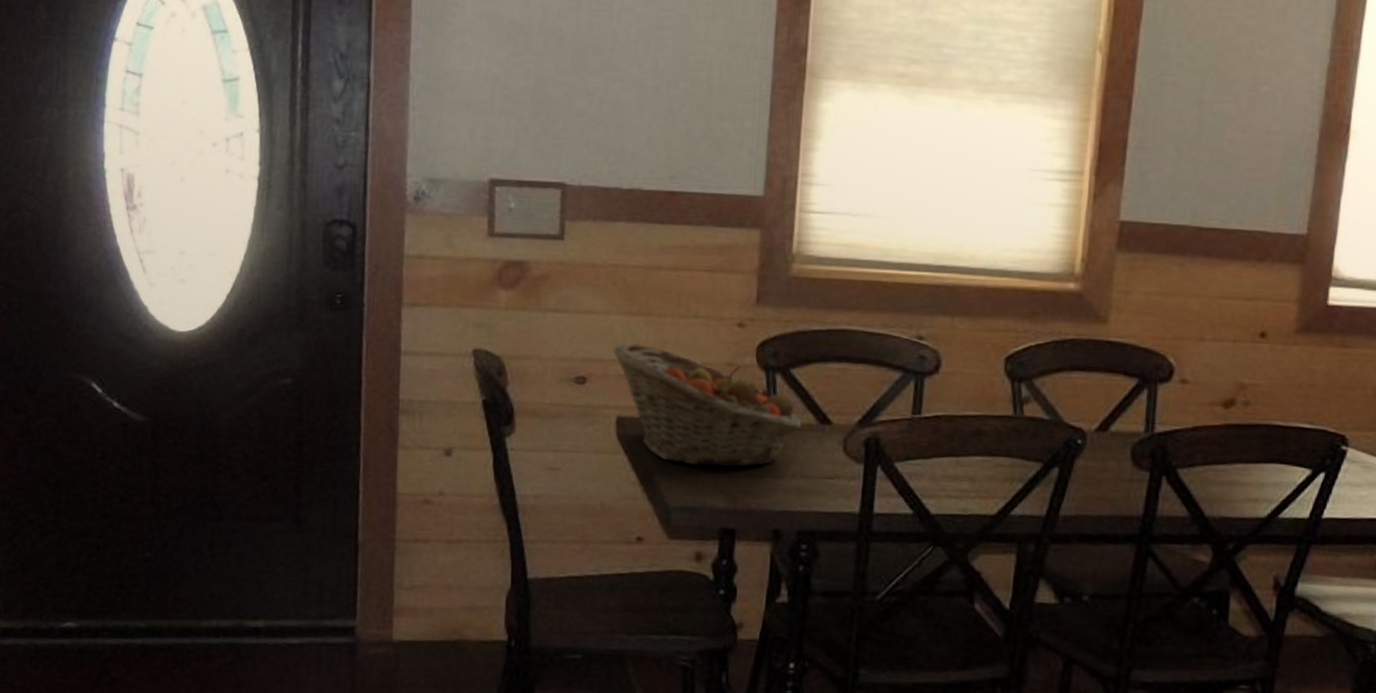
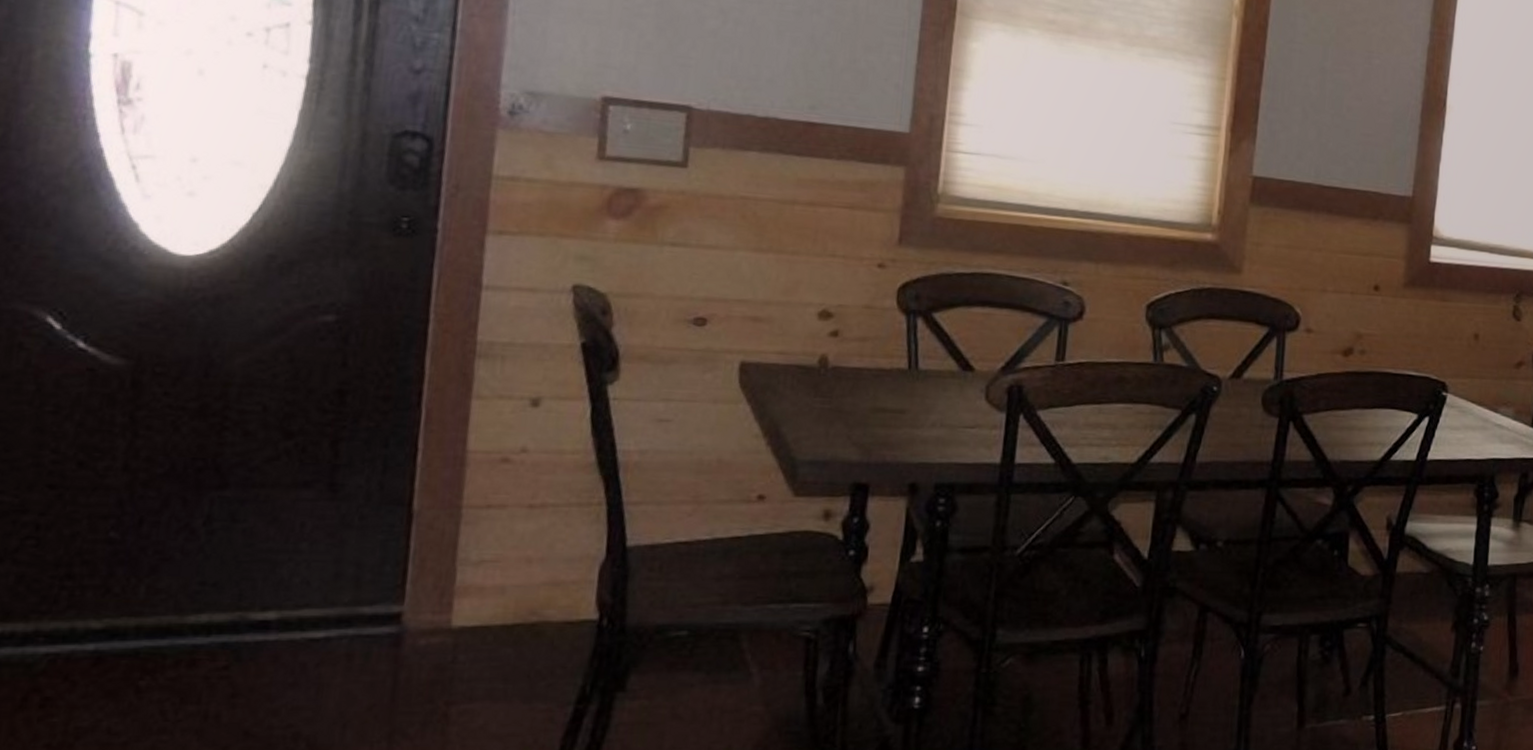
fruit basket: present [612,342,802,468] -> none [738,281,943,417]

